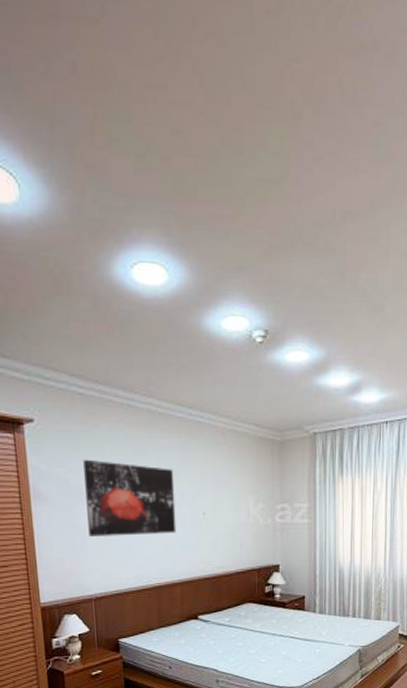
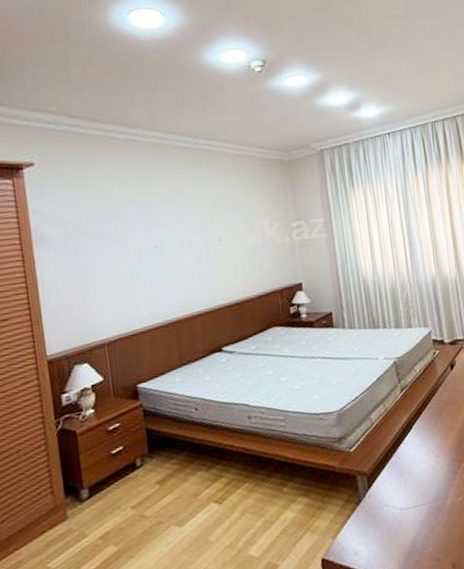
wall art: present [83,459,177,536] -> none [88,197,192,277]

